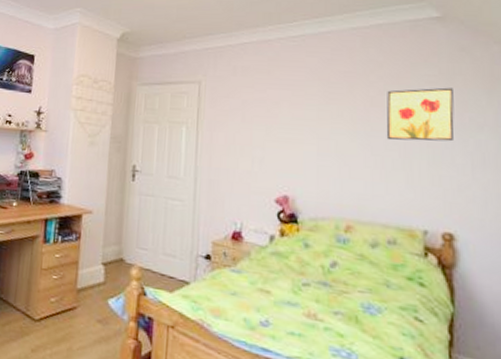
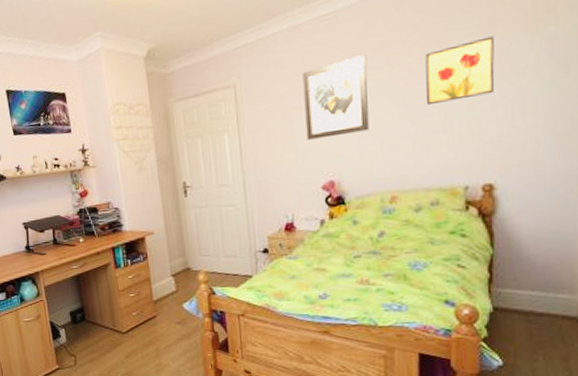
wall art: none [265,79,330,153] -> present [302,55,369,140]

